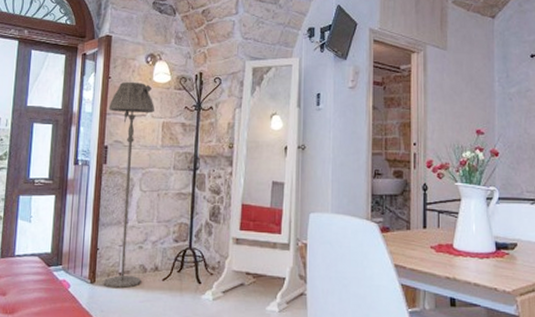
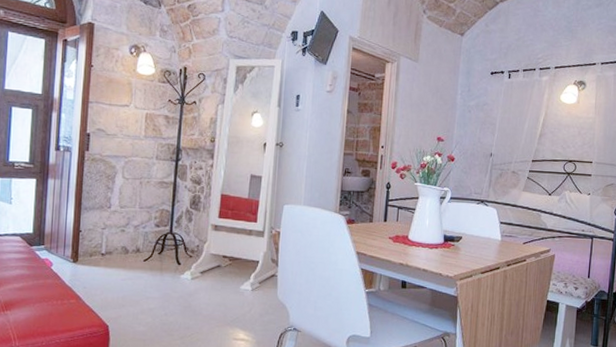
floor lamp: present [103,81,155,289] -> none [85,71,139,268]

